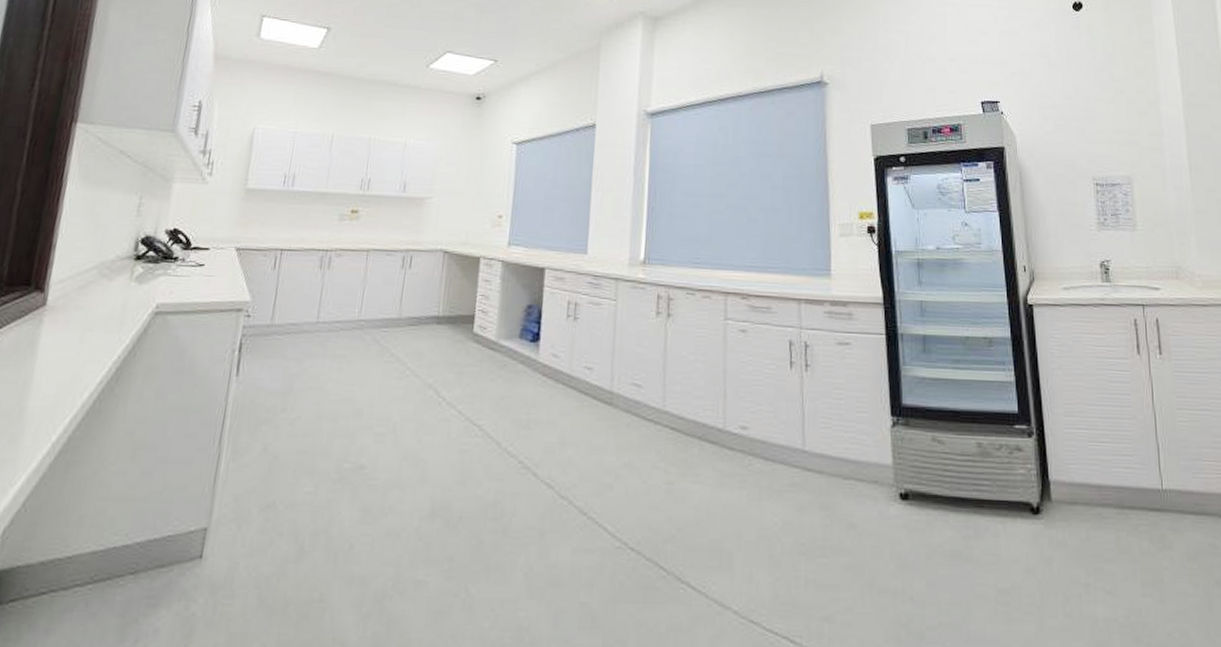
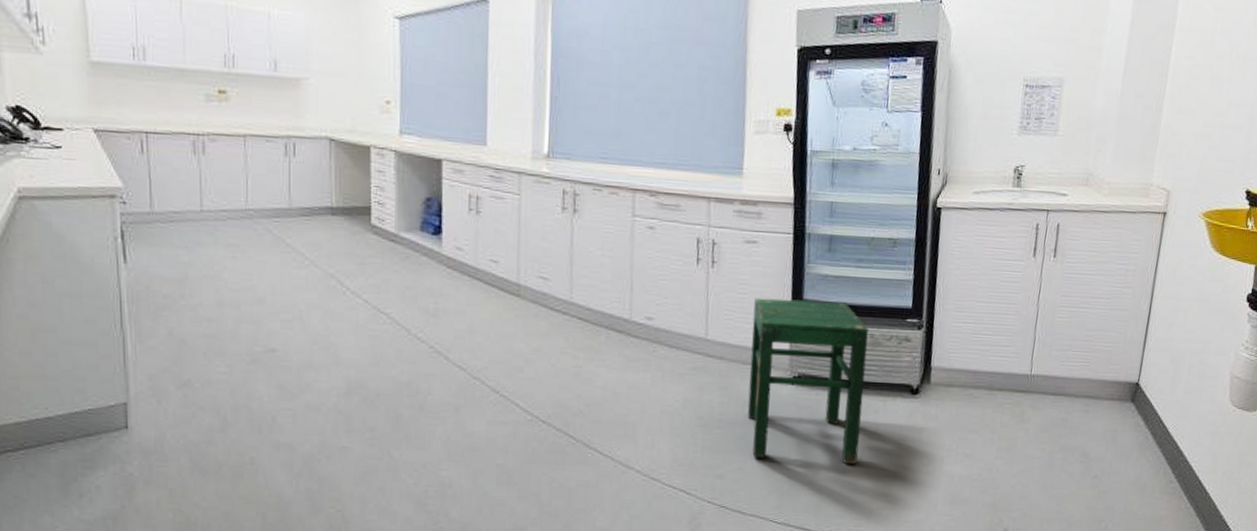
stool: none [851,403,982,604] -> present [747,297,869,465]

